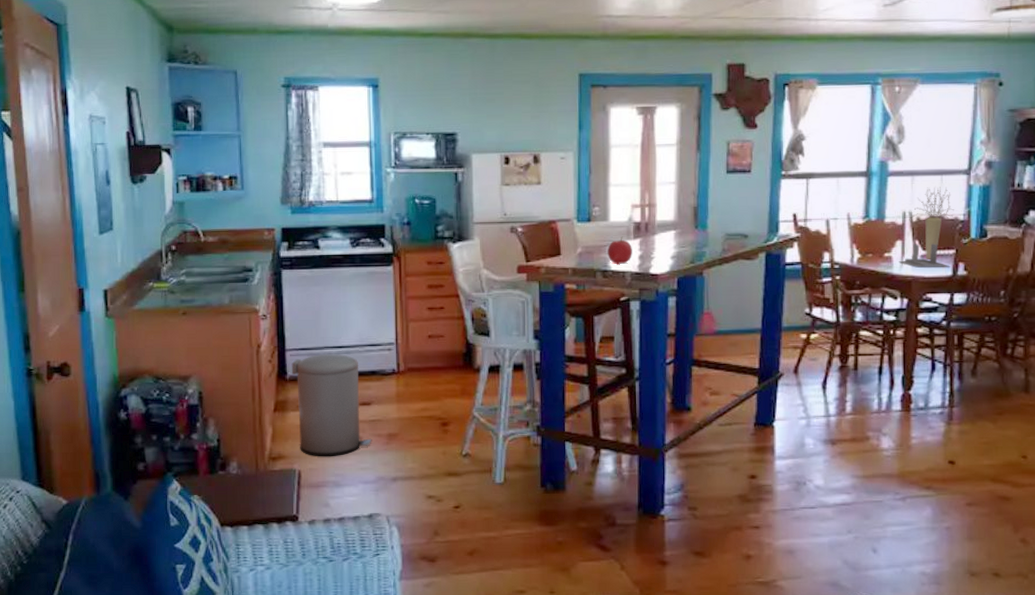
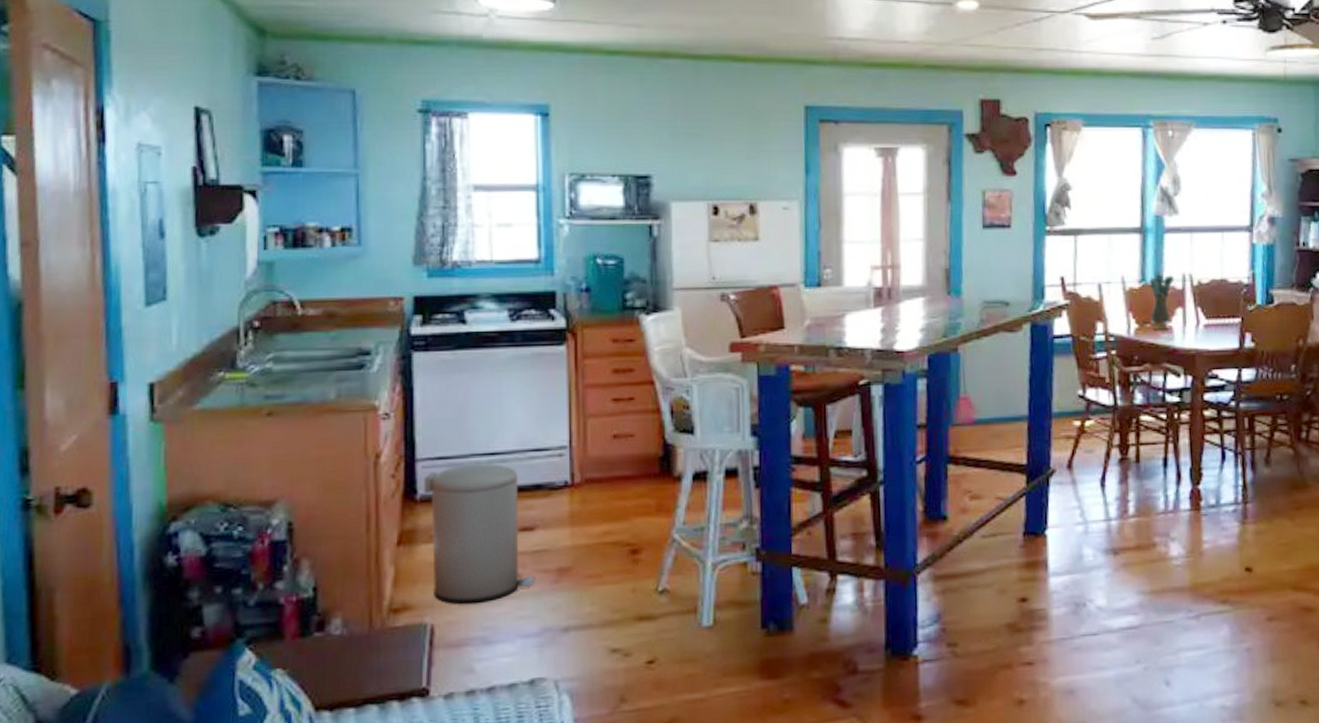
fruit: present [607,236,632,264] -> none [842,304,873,339]
vase: none [871,209,896,260] -> present [1149,272,1175,331]
napkin holder: present [898,243,951,268] -> none [1180,311,1237,340]
flower arrangement: present [909,187,954,260] -> none [1189,245,1237,330]

